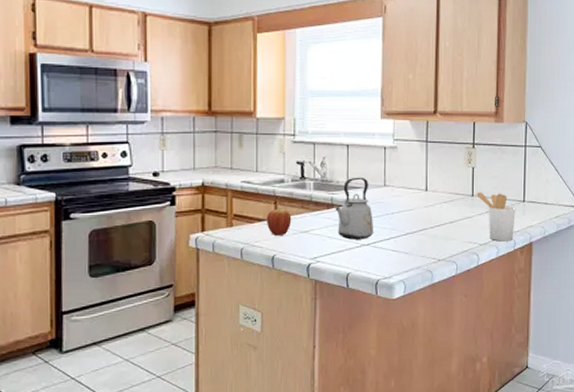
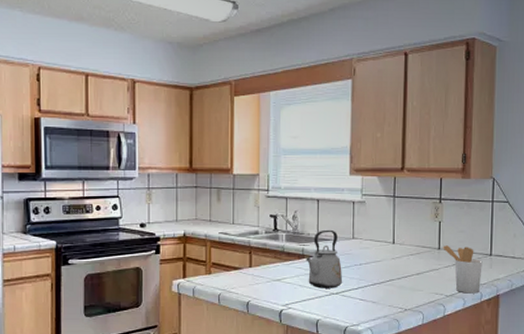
fruit: present [266,208,292,235] -> none [241,257,265,283]

